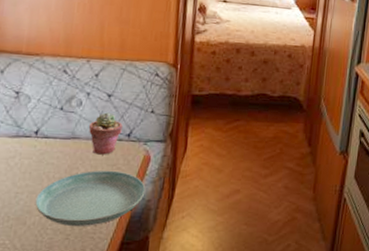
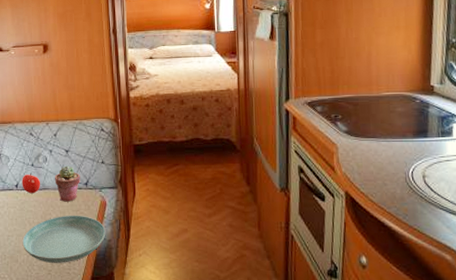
apple: none [43,117,70,143] -> present [22,172,41,194]

